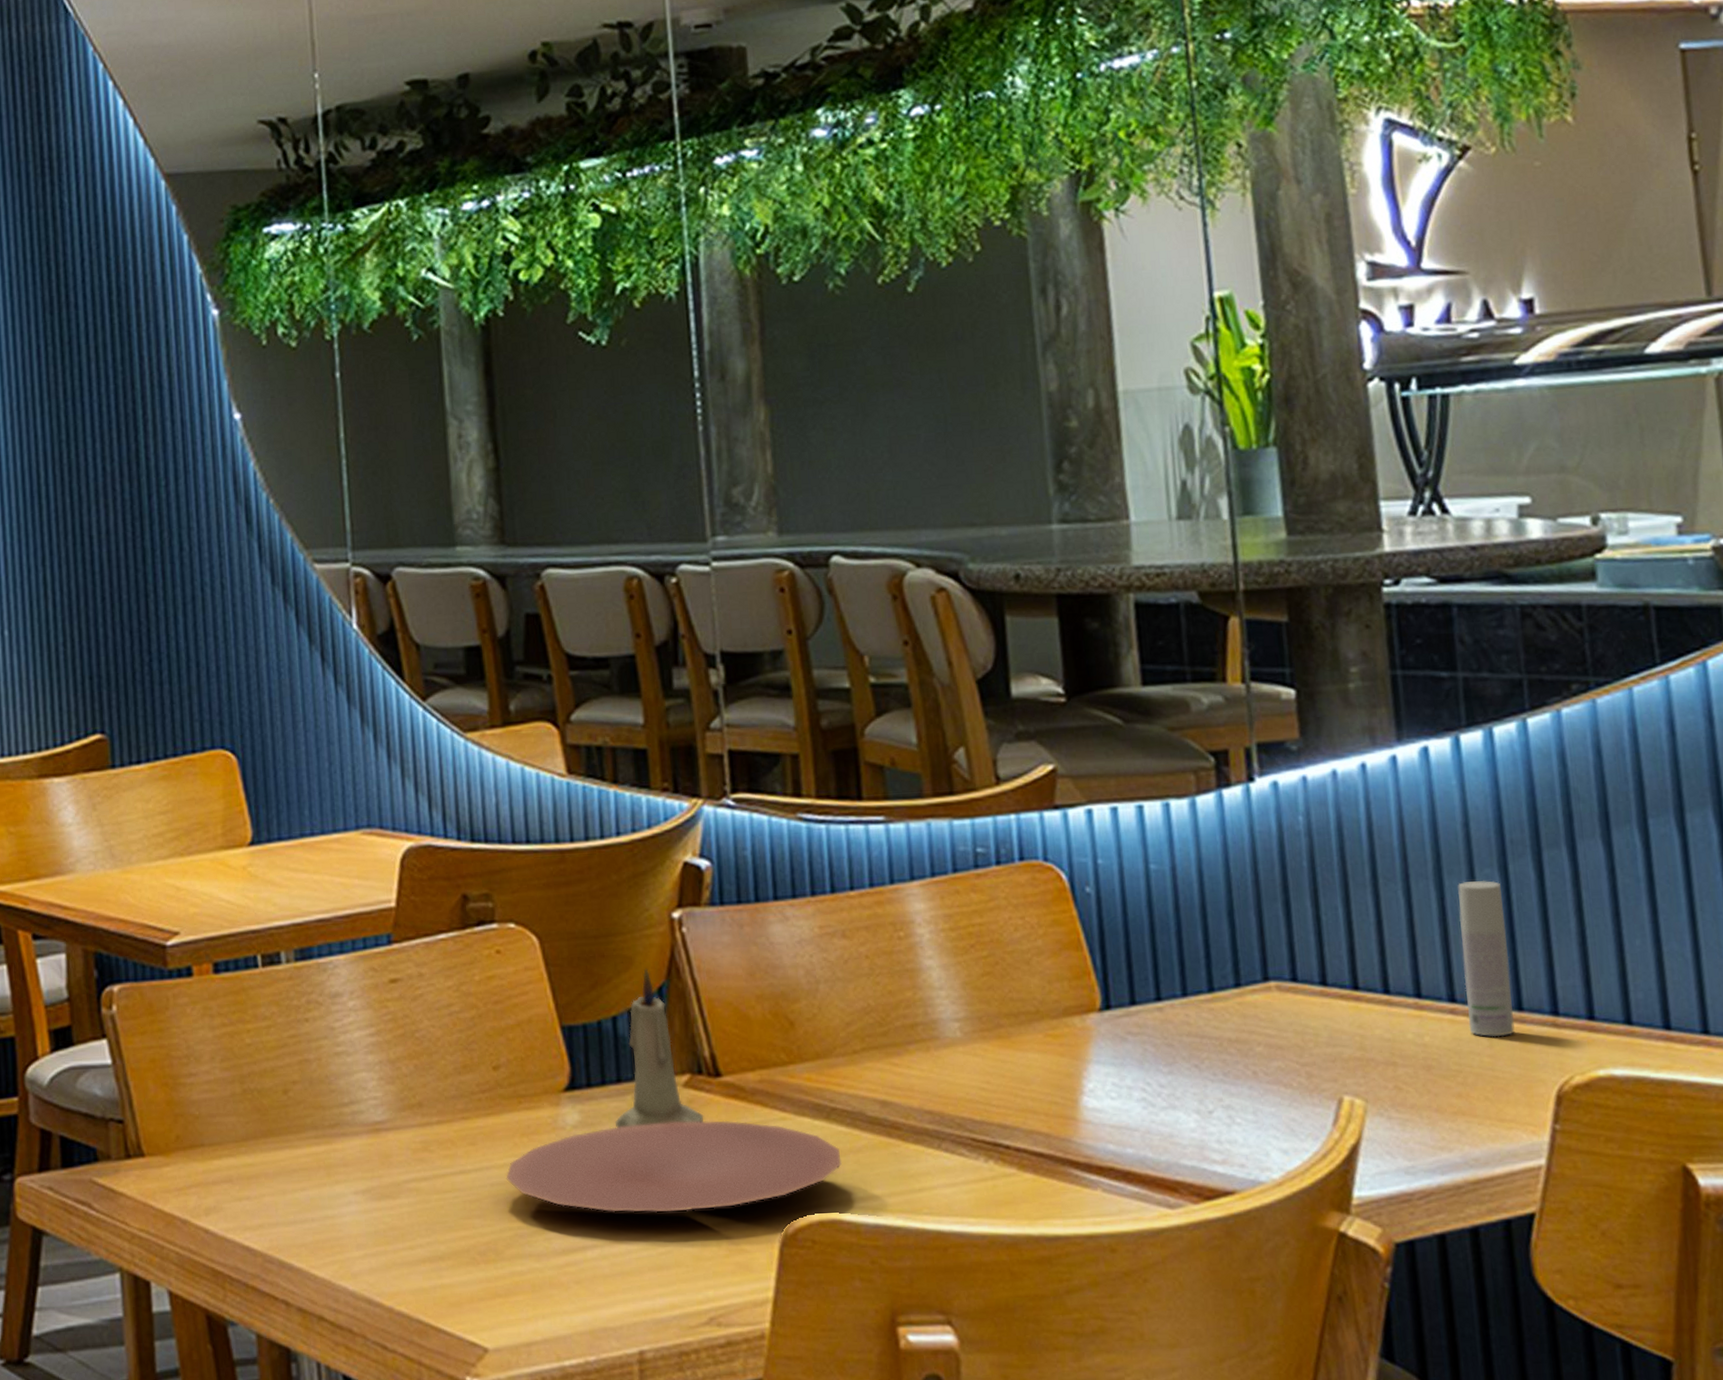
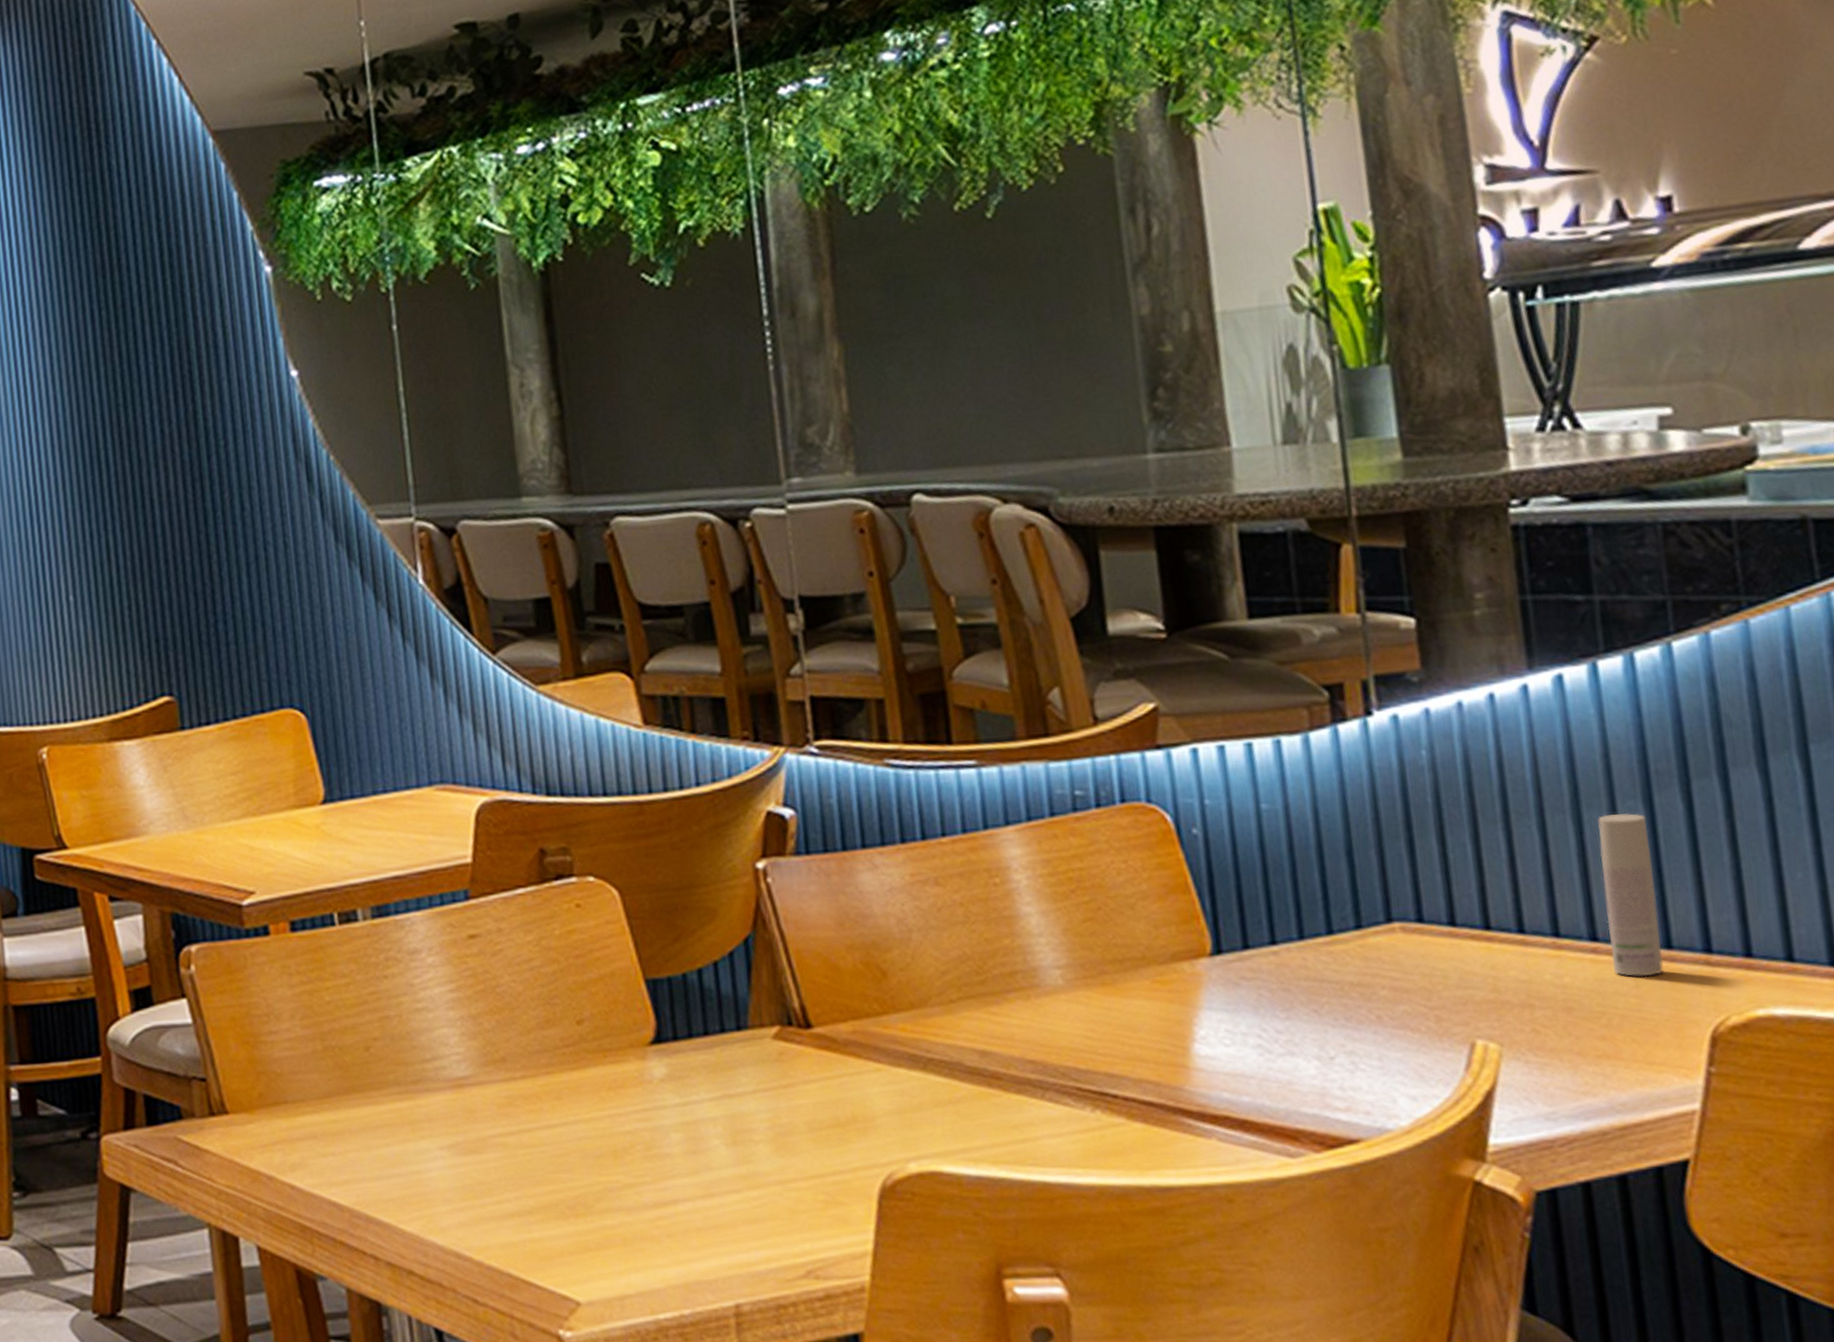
plate: present [506,1120,842,1213] -> none [593,1072,941,1166]
candle: present [614,968,706,1128] -> none [703,919,797,1081]

